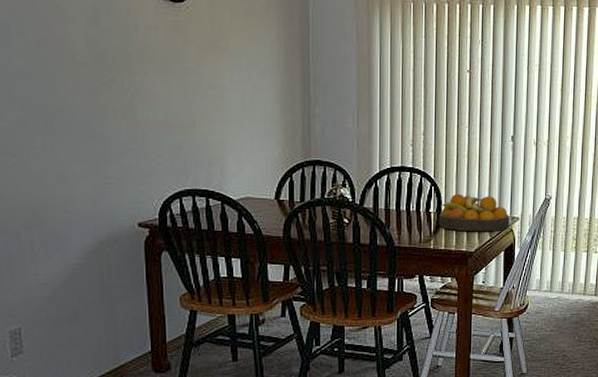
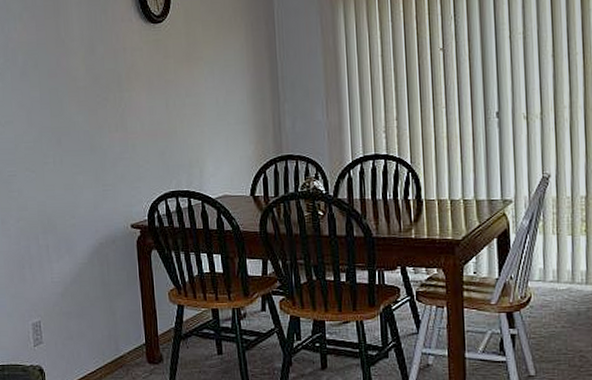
fruit bowl: present [438,193,510,231] -> none [418,178,502,218]

